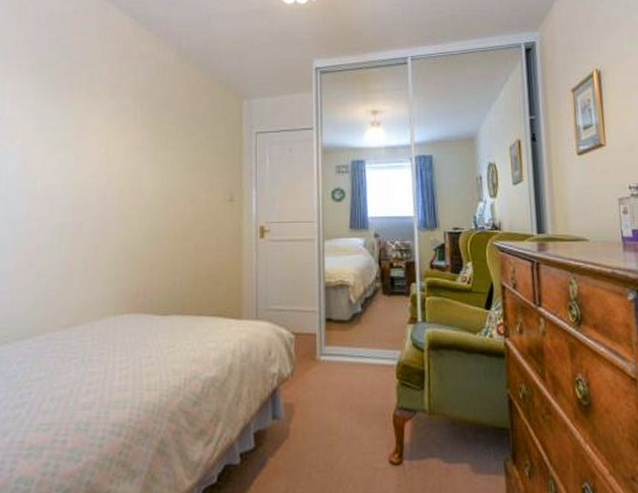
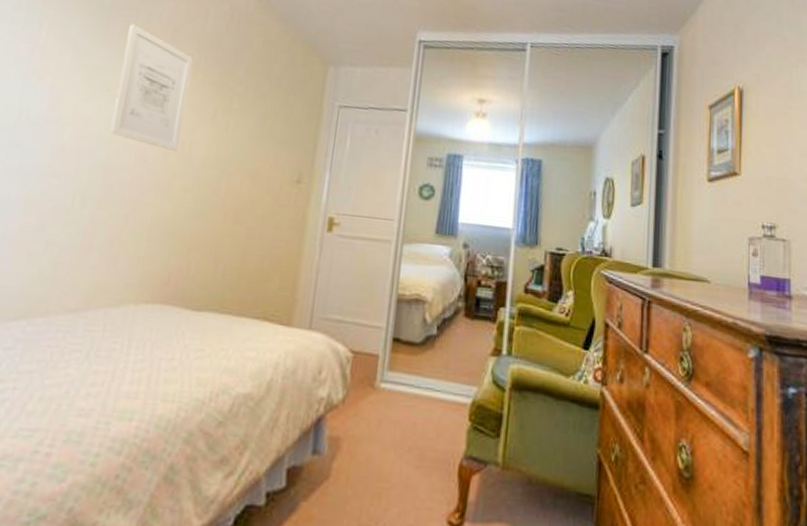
wall art: none [73,87,131,189] -> present [110,23,193,153]

